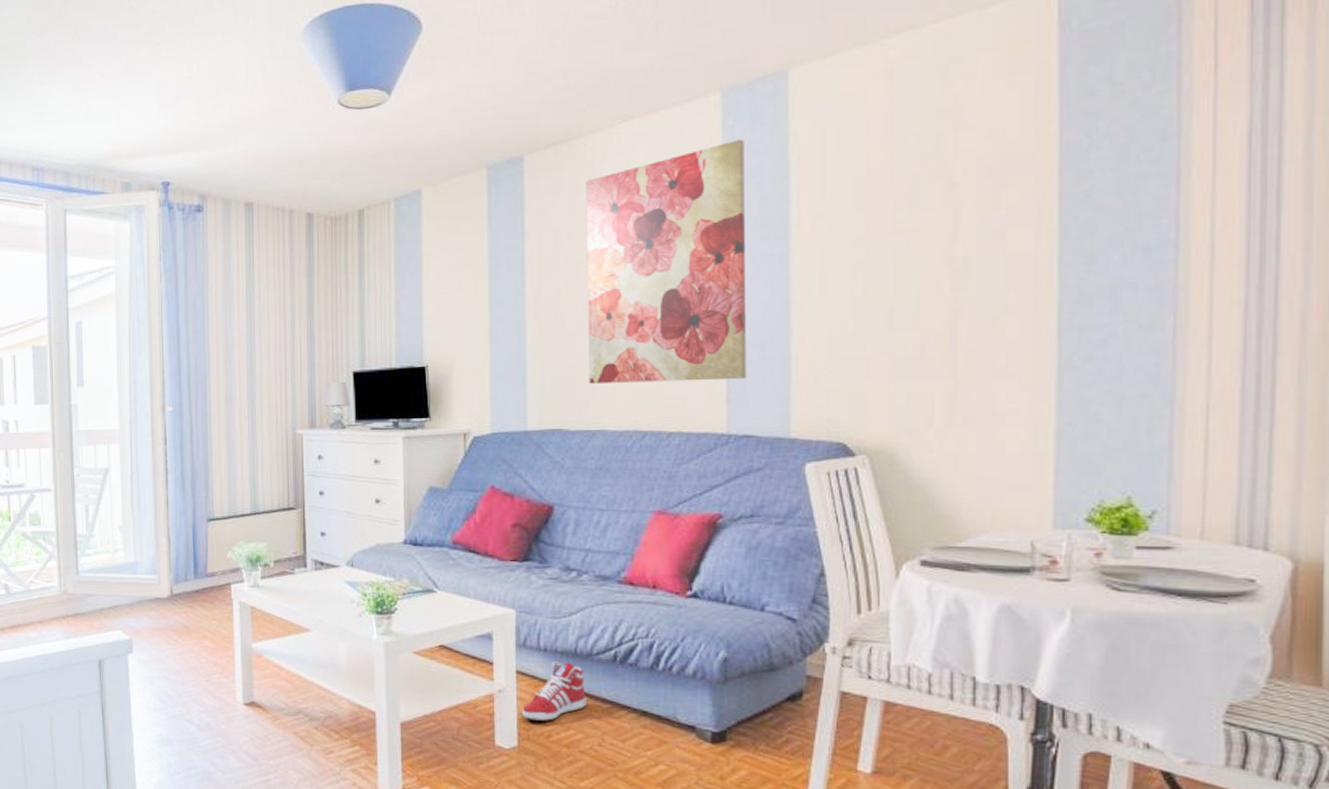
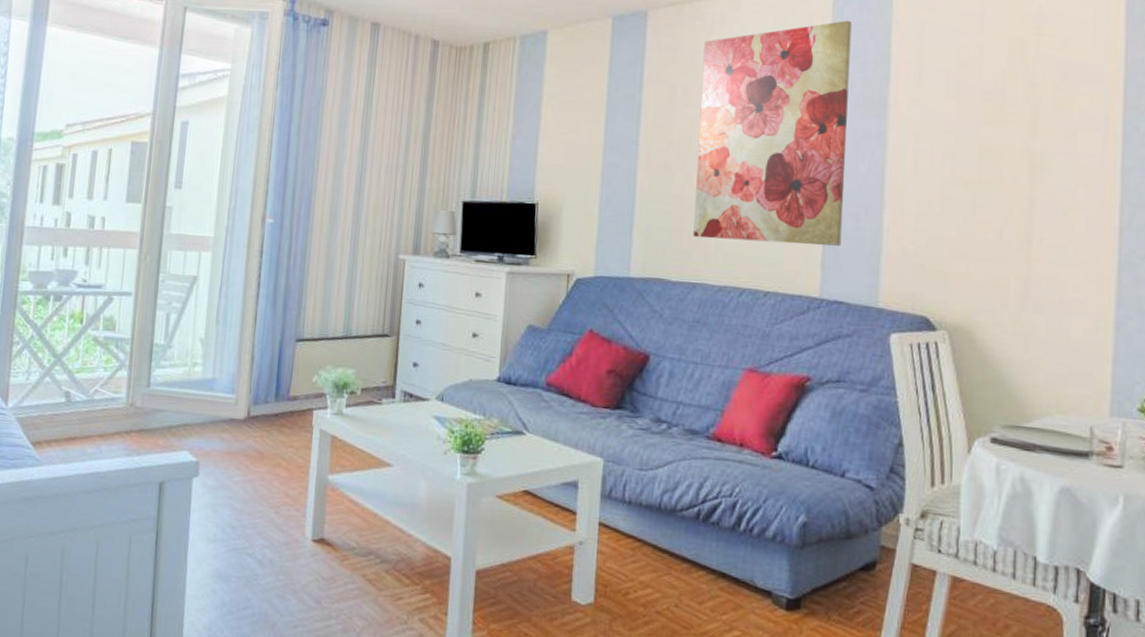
sneaker: present [522,661,586,721] -> none [601,515,667,578]

